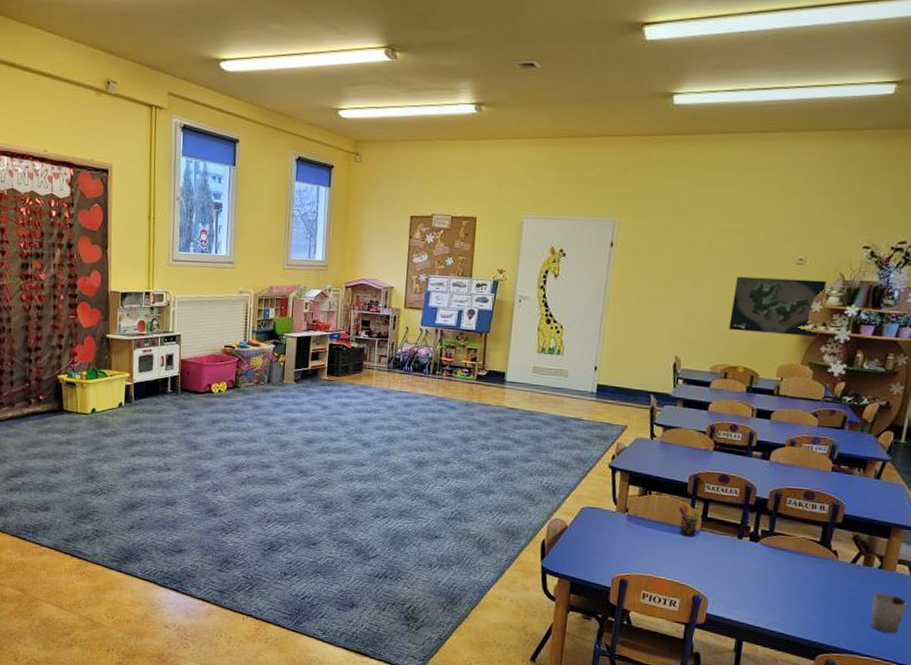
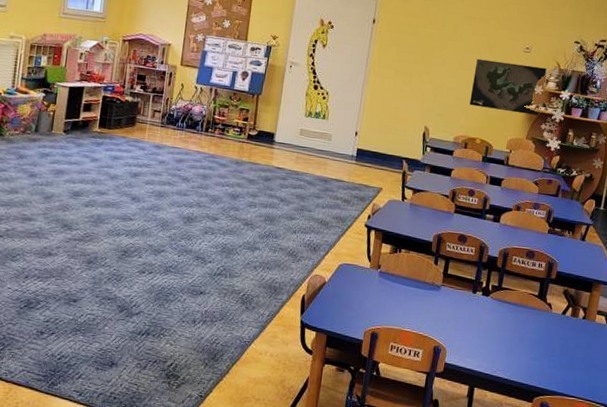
pen holder: present [679,505,701,537] -> none [424,263,443,292]
cup: present [870,592,908,634] -> none [576,340,604,377]

